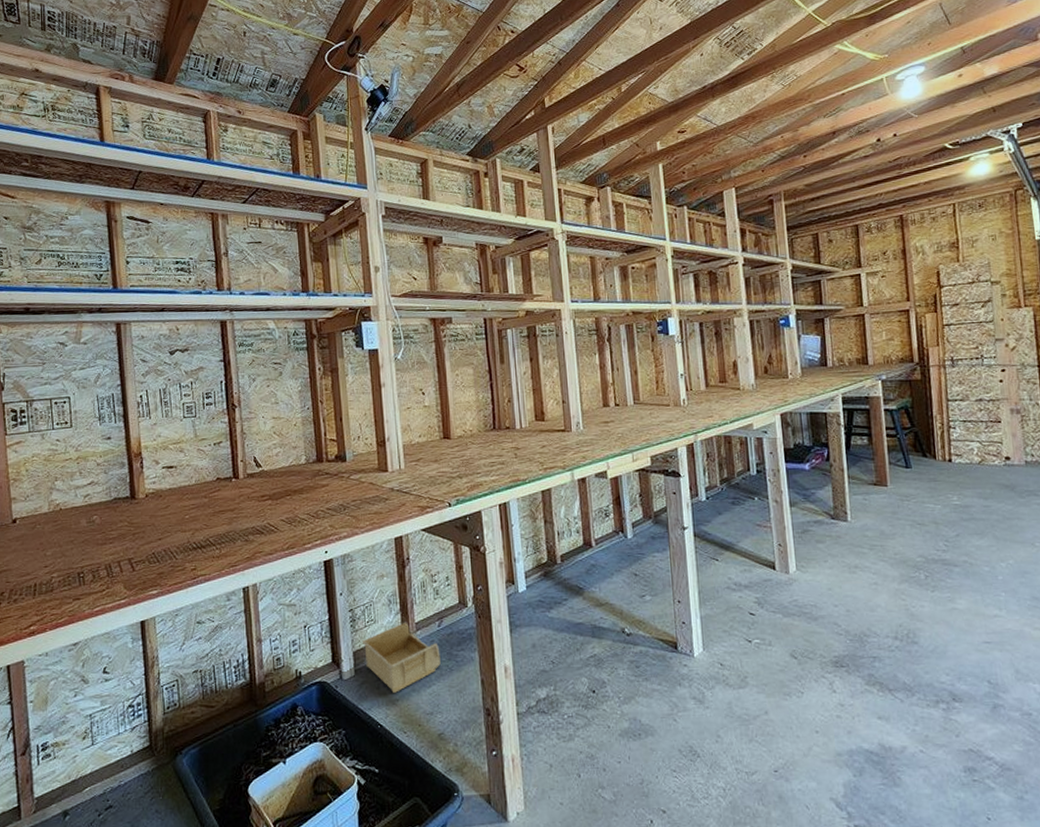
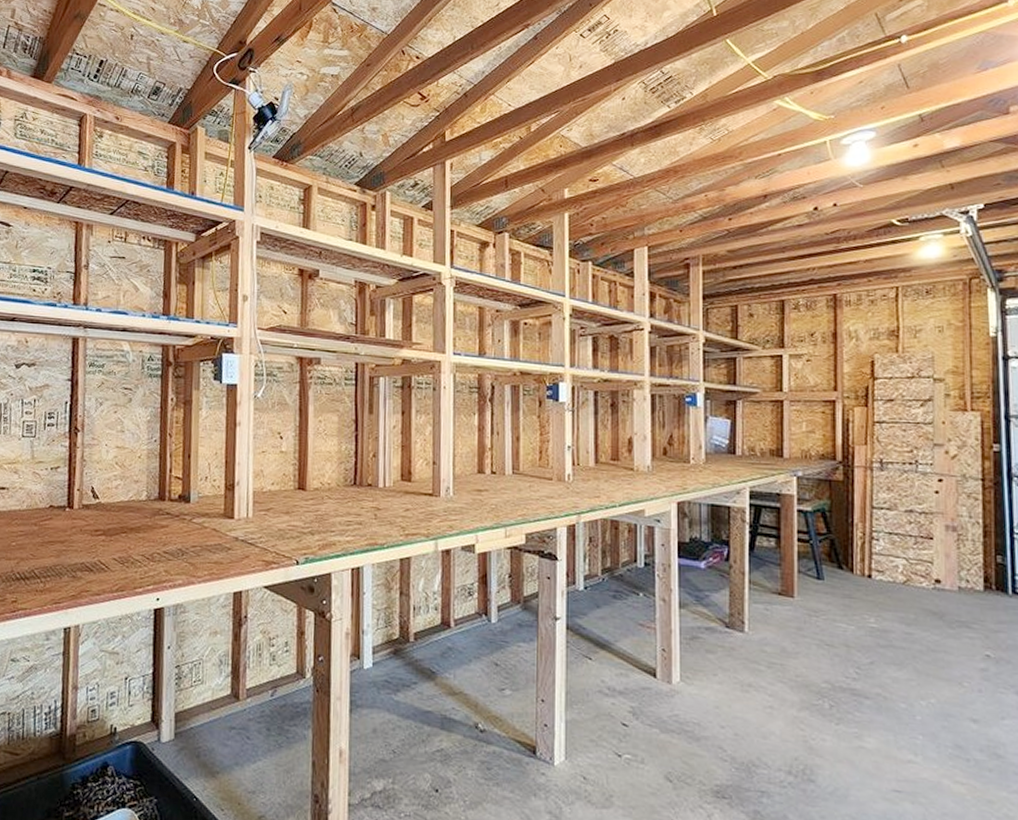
storage bin: present [363,622,441,693] -> none [187,686,270,764]

